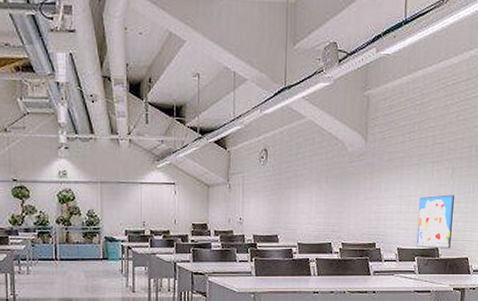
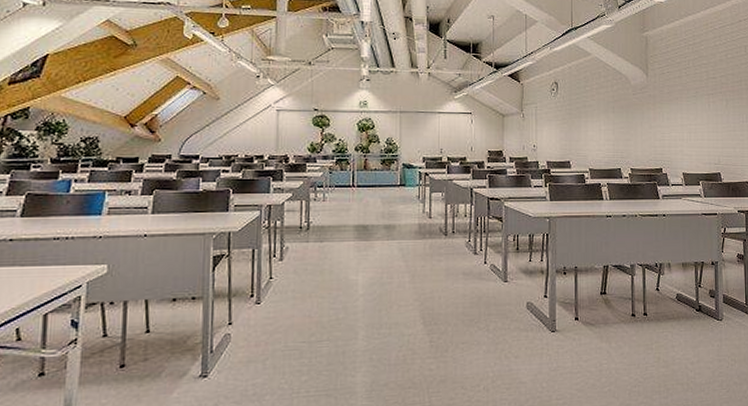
wall art: present [416,194,454,249] -> none [699,123,731,173]

